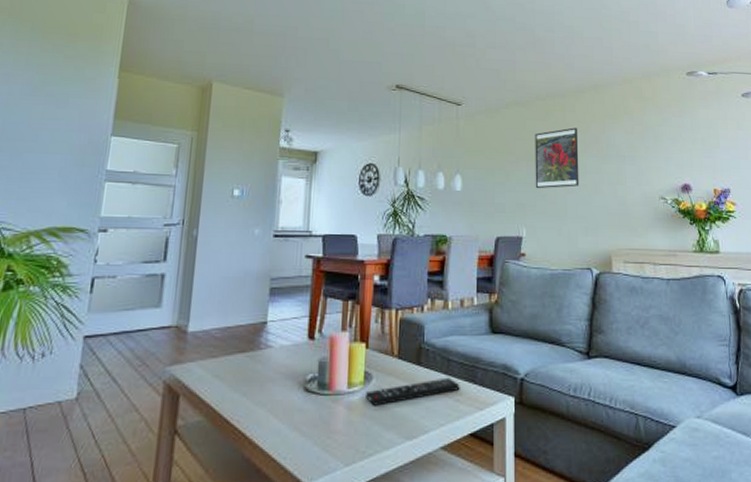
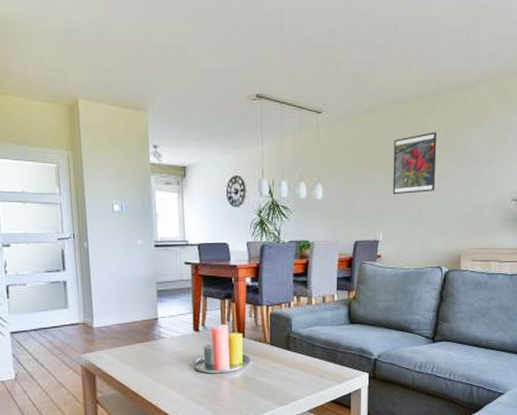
remote control: present [366,377,460,406] -> none [245,359,323,381]

